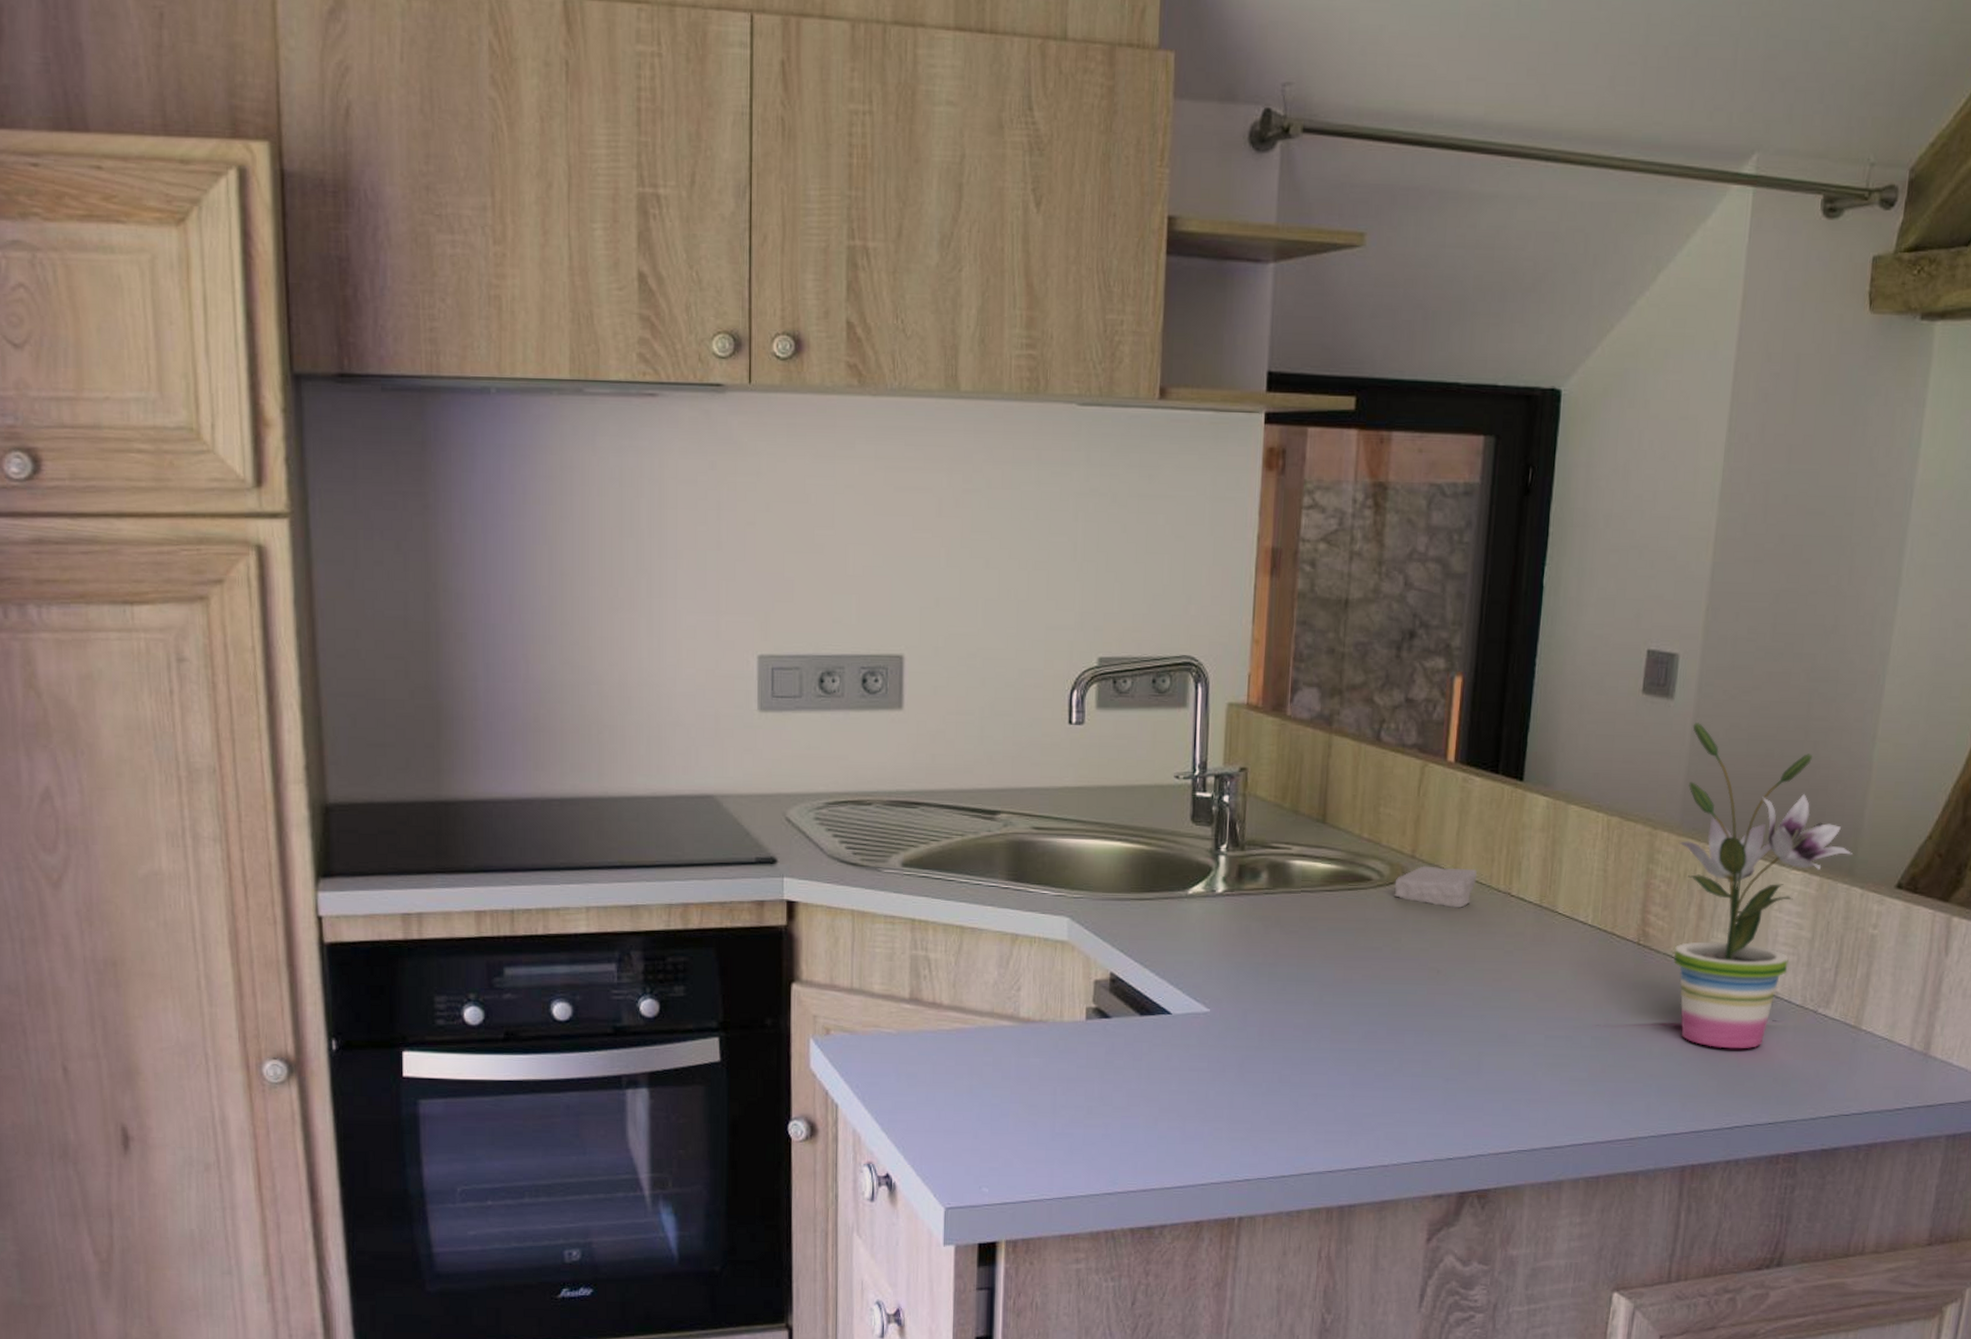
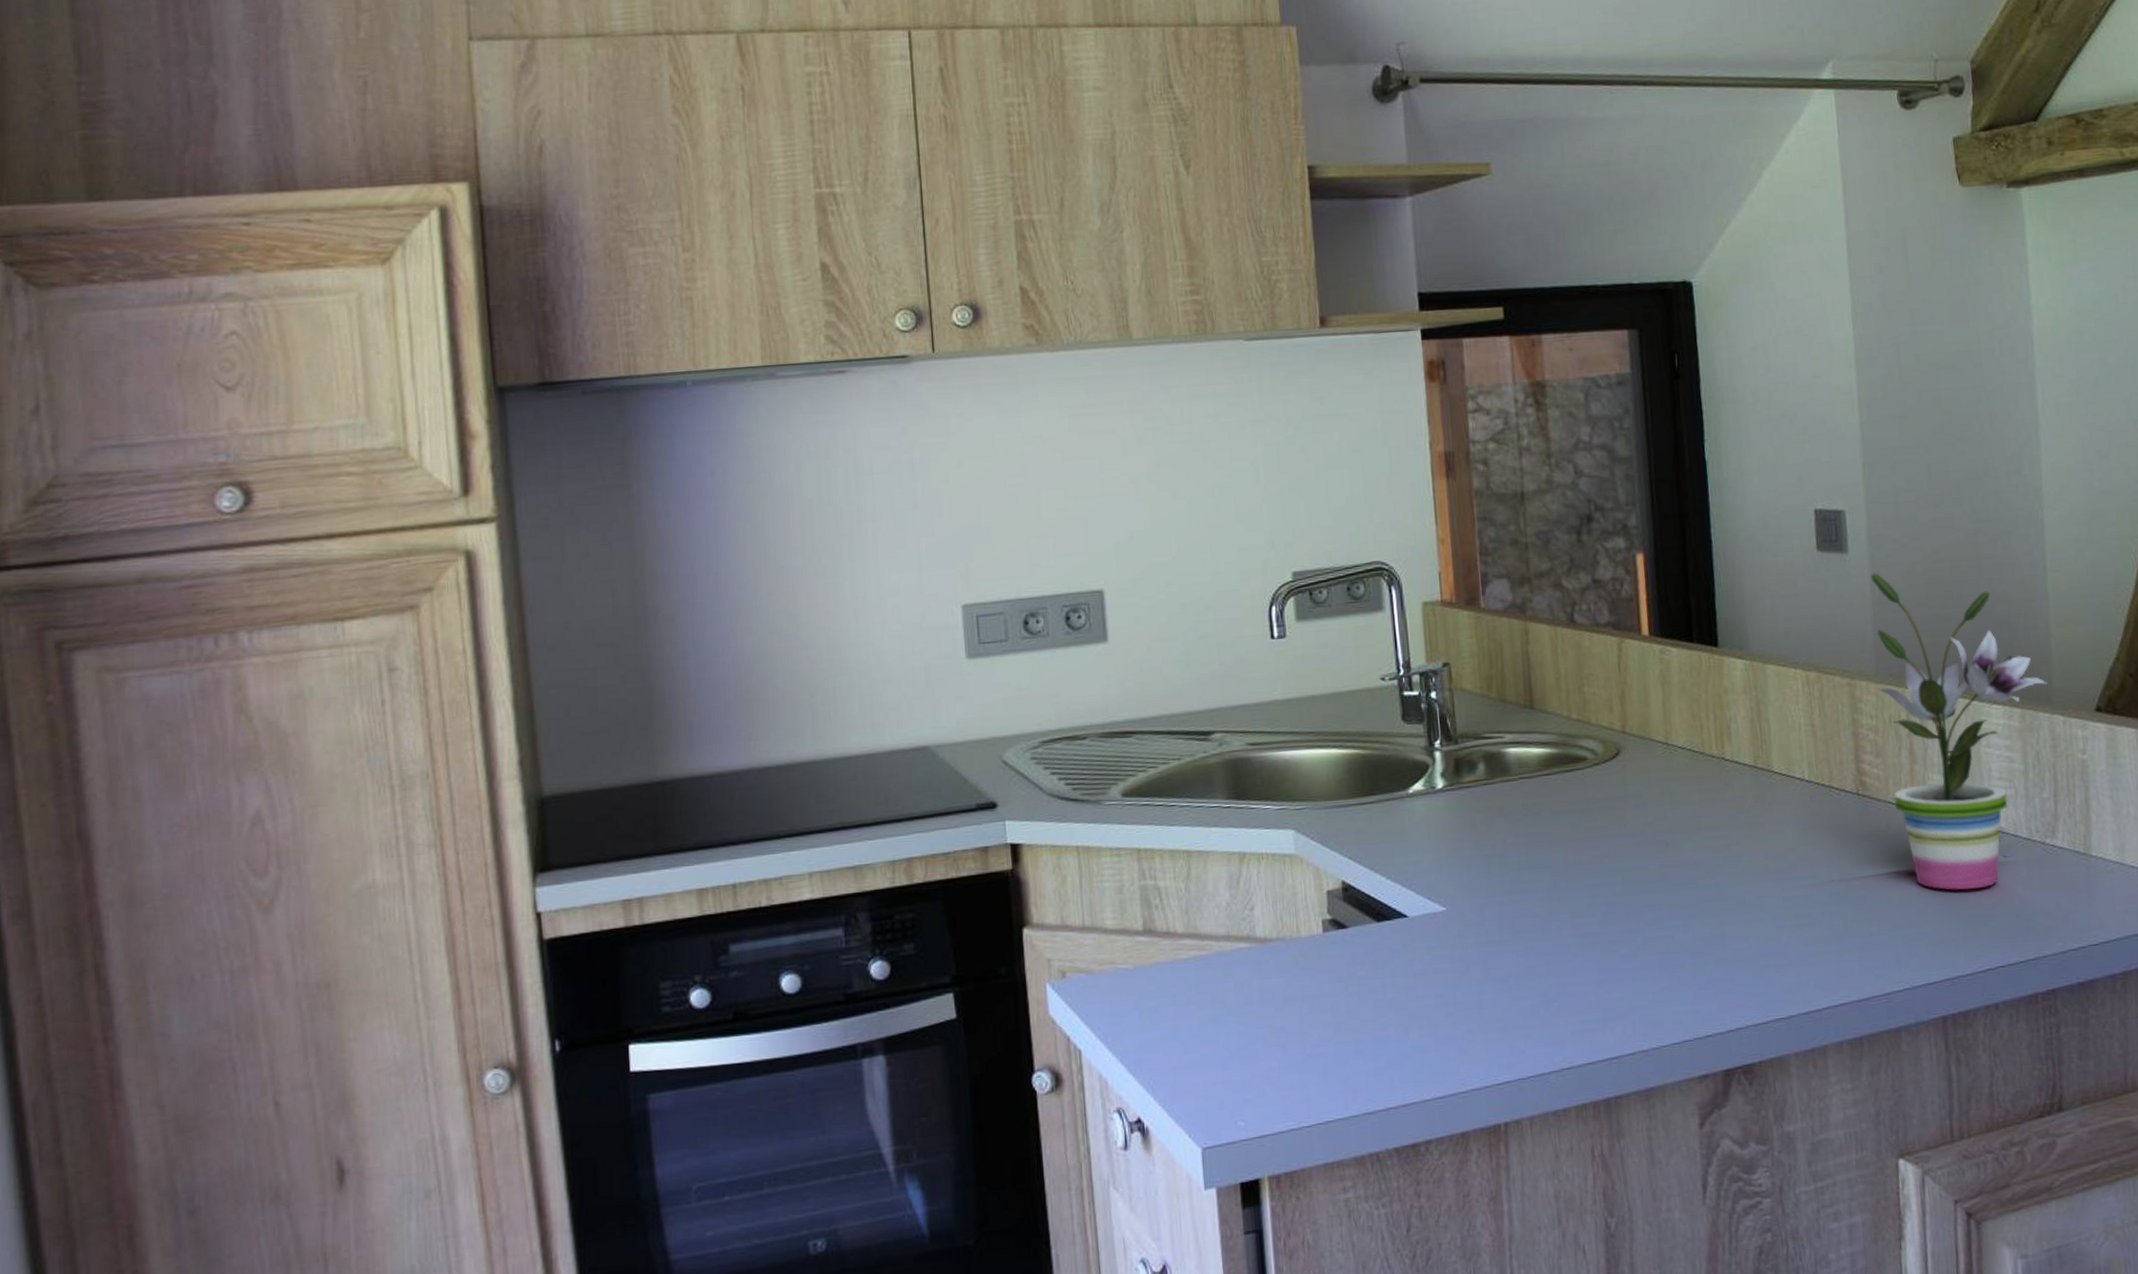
soap bar: present [1394,866,1477,909] -> none [1610,738,1689,779]

